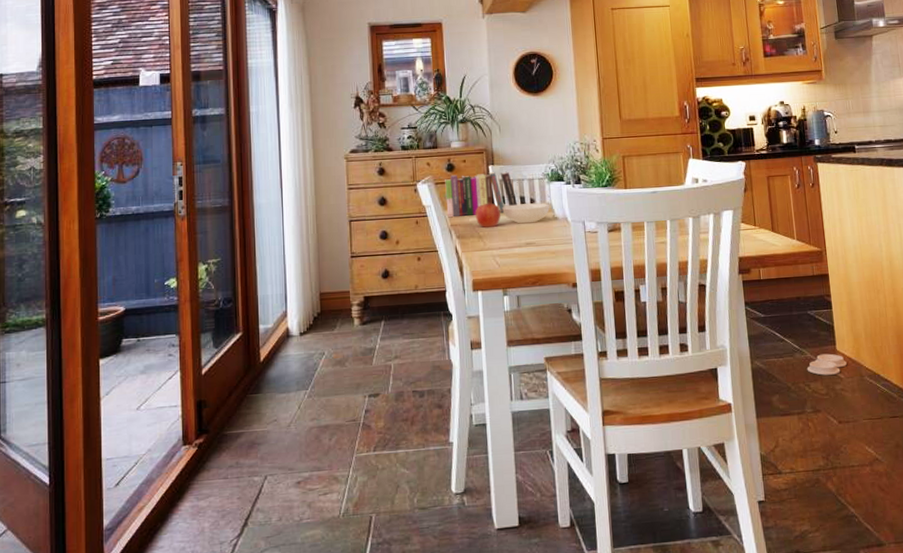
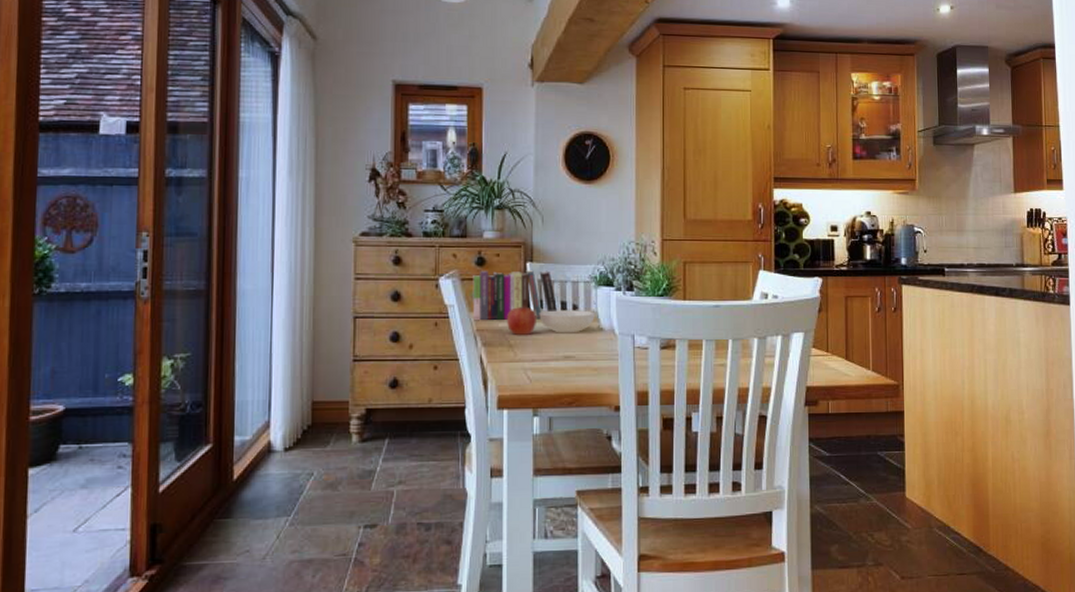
pet bowl: present [806,353,848,376] -> none [871,500,916,525]

